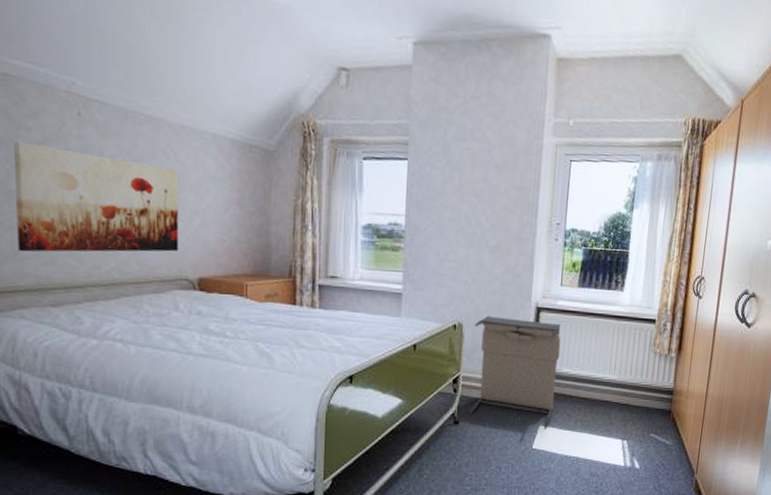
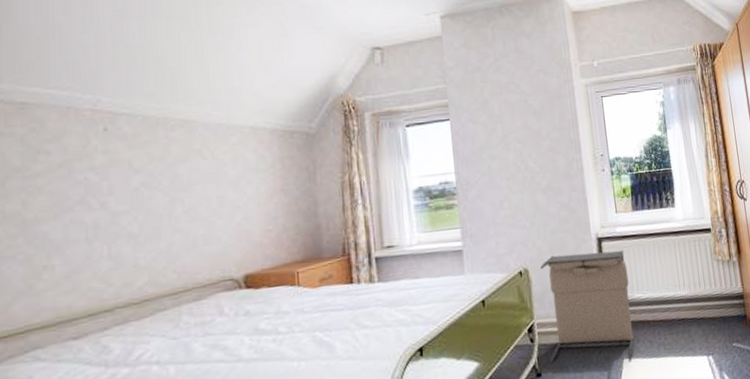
wall art: present [14,142,179,252] -> none [31,167,221,285]

